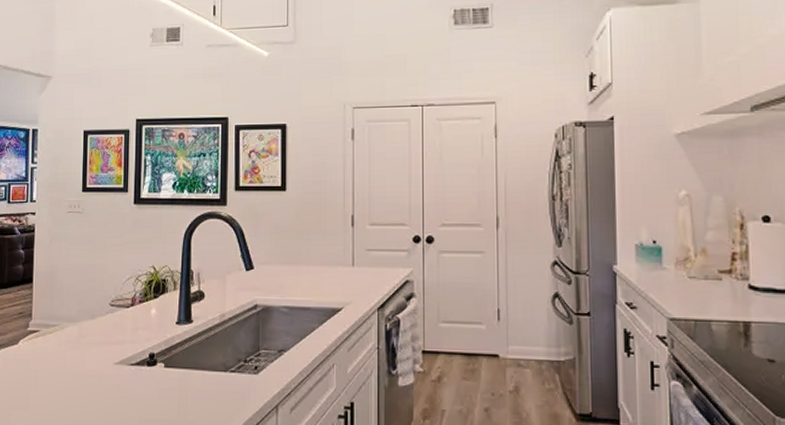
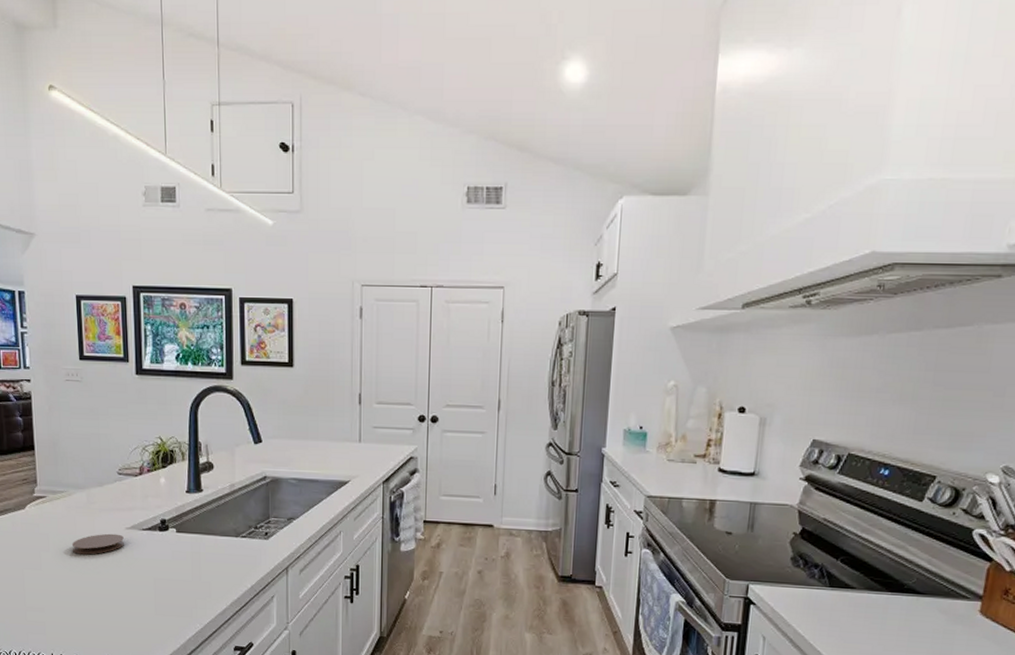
coaster: none [59,369,112,393] -> present [71,533,124,555]

